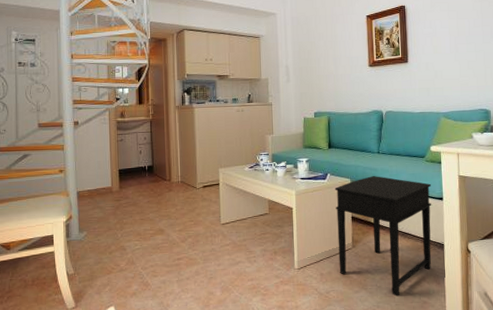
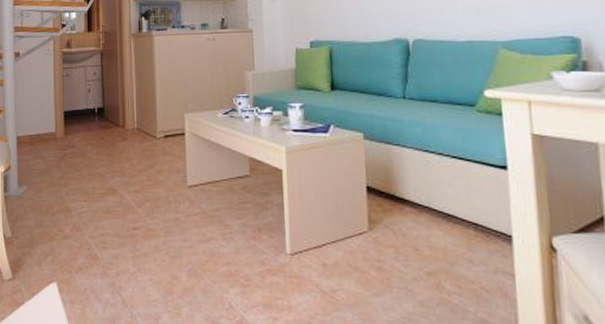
side table: present [334,176,432,296] -> none [340,130,492,308]

